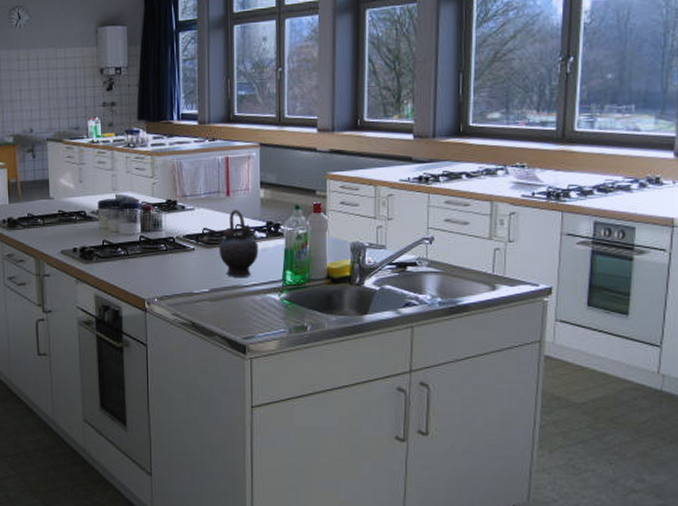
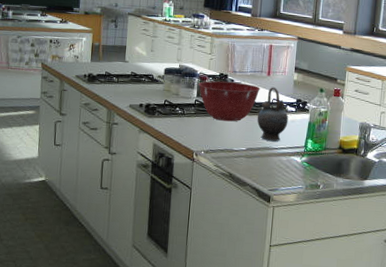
mixing bowl: none [142,208,219,259] -> present [198,81,260,122]

